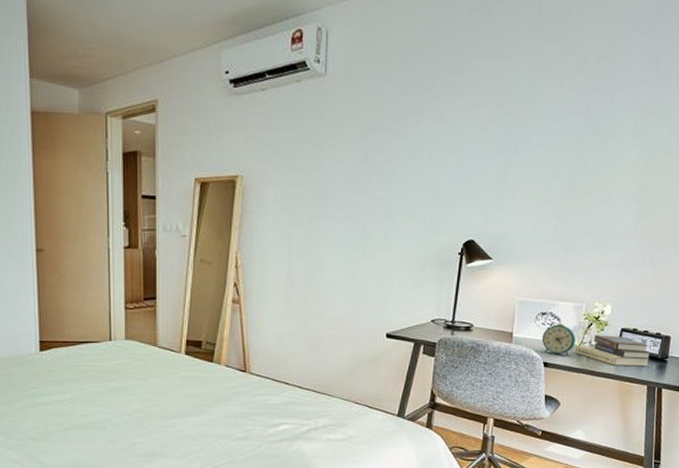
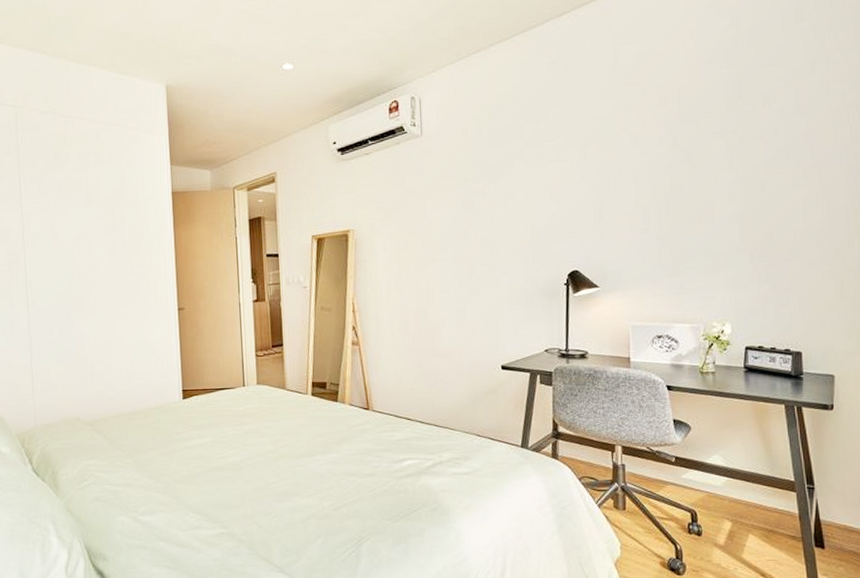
alarm clock: present [541,323,576,356] -> none [661,345,698,378]
books: present [575,335,650,366] -> none [699,354,782,385]

